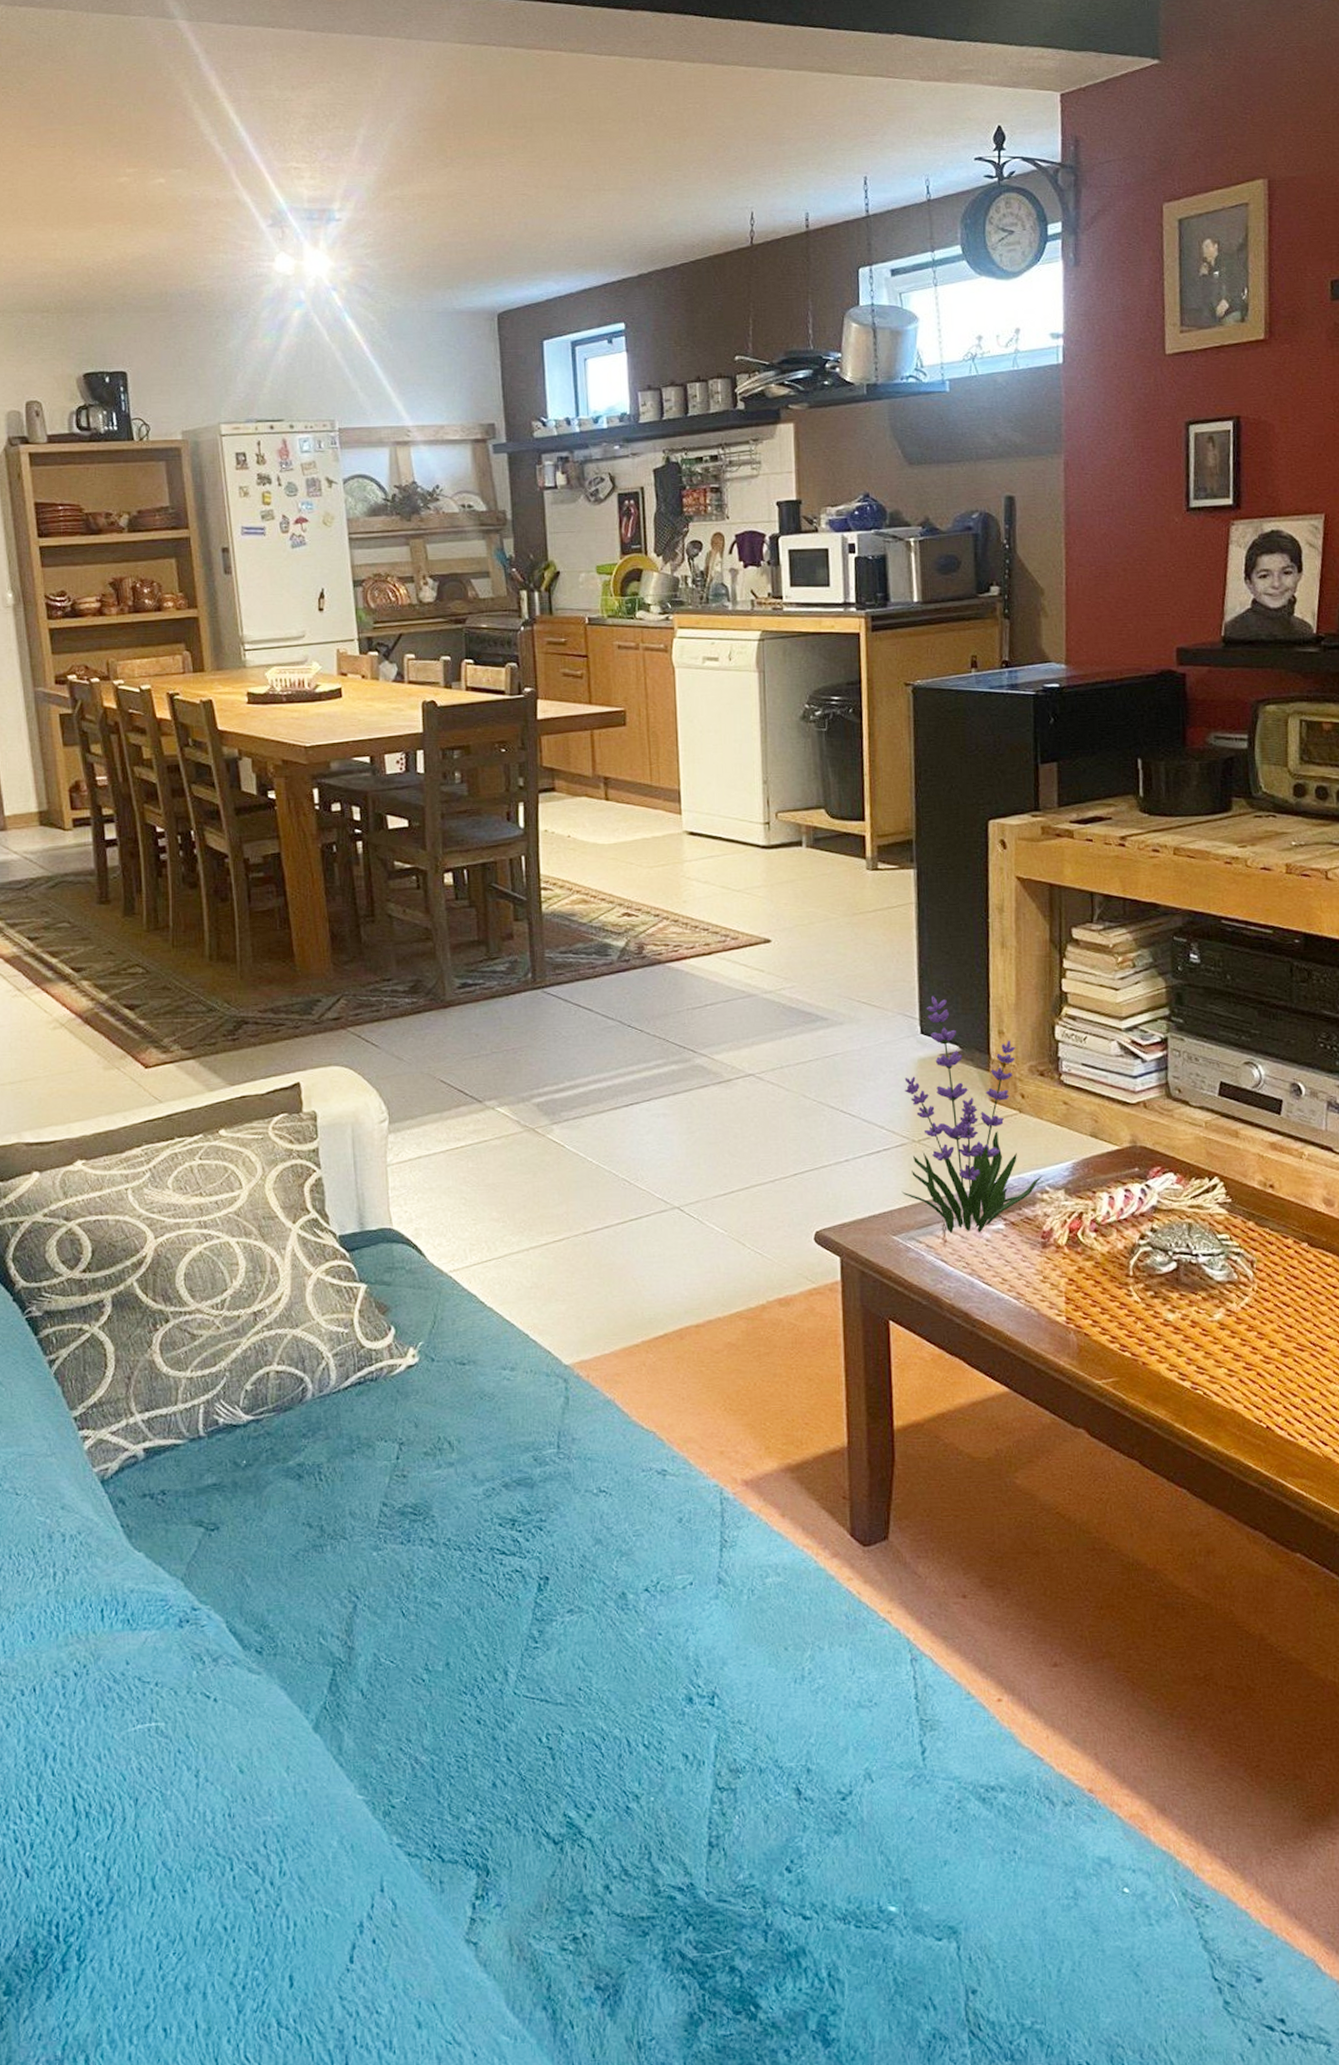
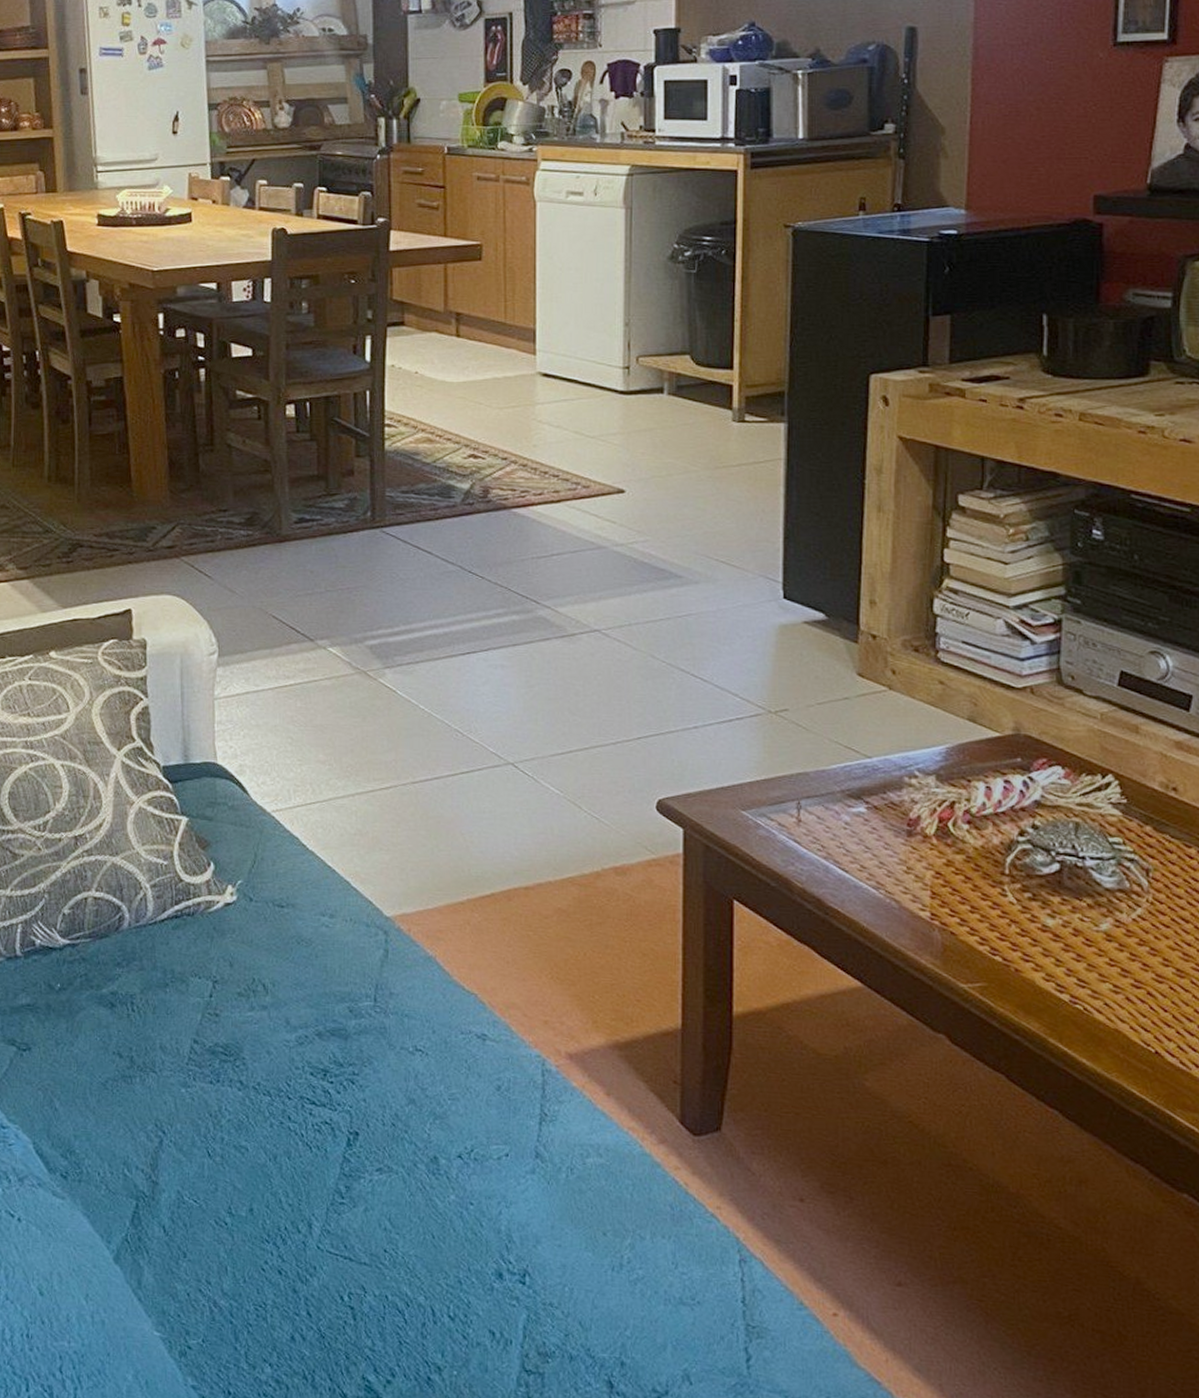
plant: present [901,996,1042,1233] -> none [754,559,911,815]

